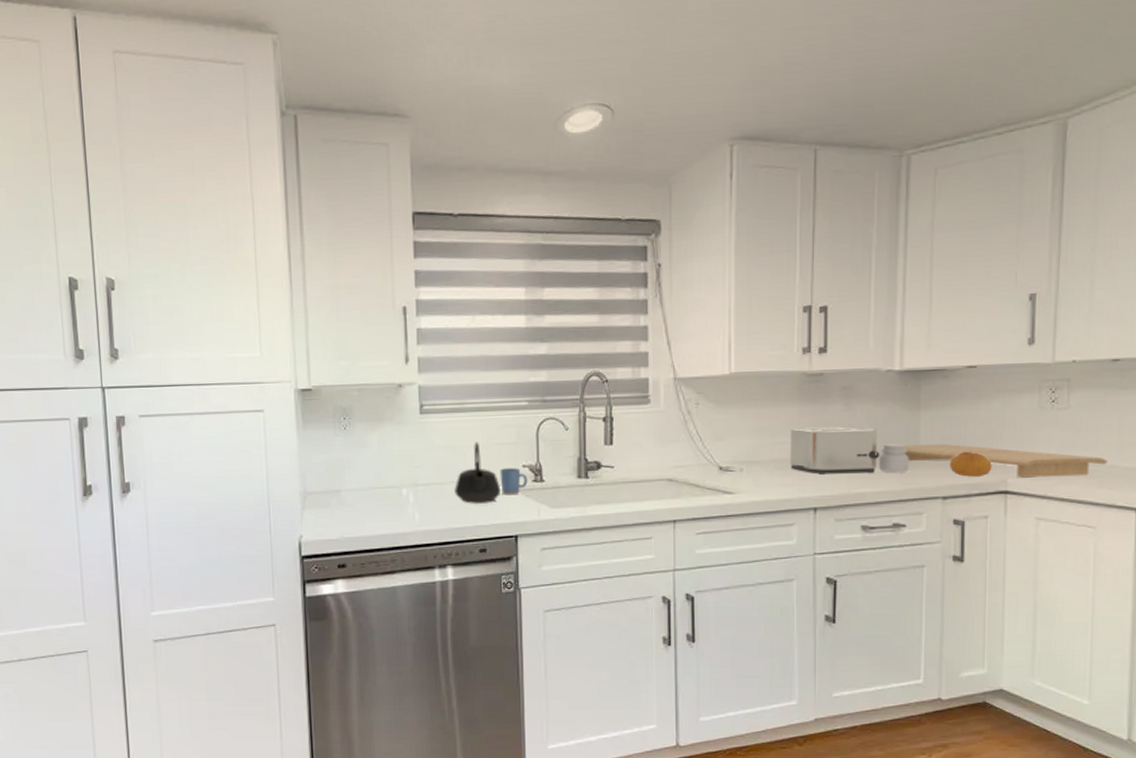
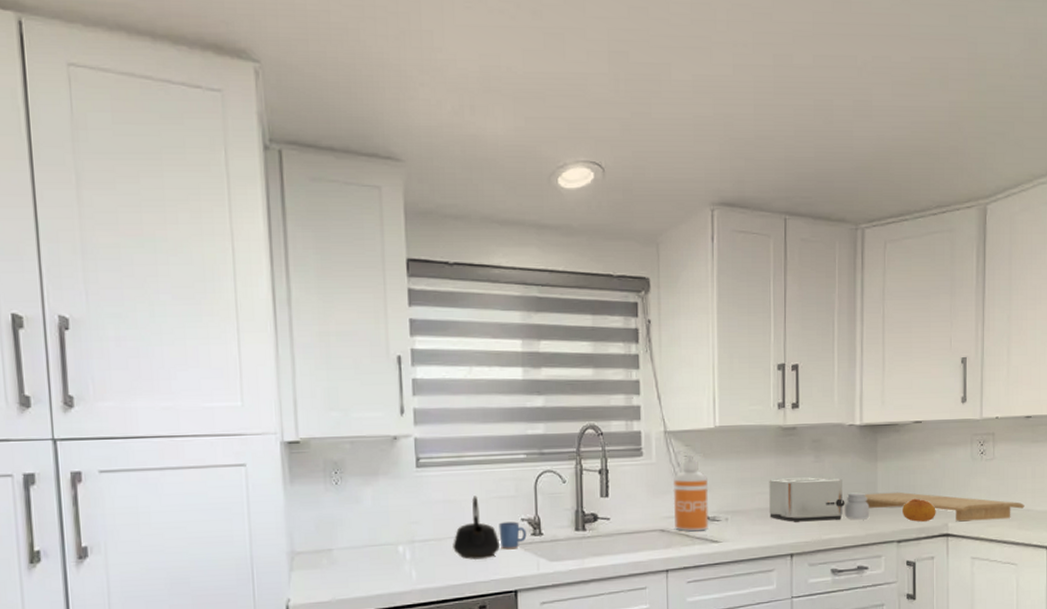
soap dispenser: none [682,400,721,482] -> present [673,453,708,532]

